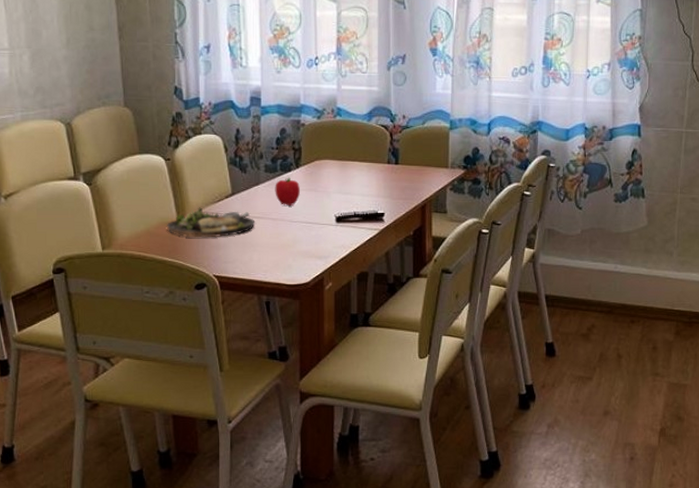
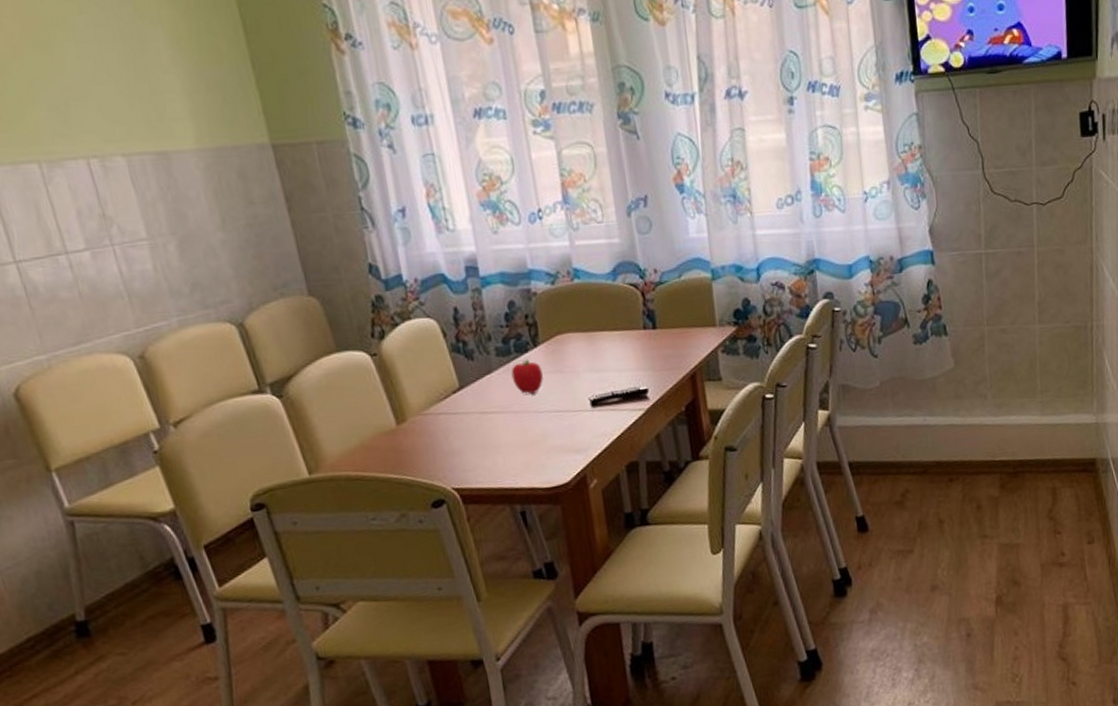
dinner plate: present [167,207,256,238] -> none [385,406,494,447]

